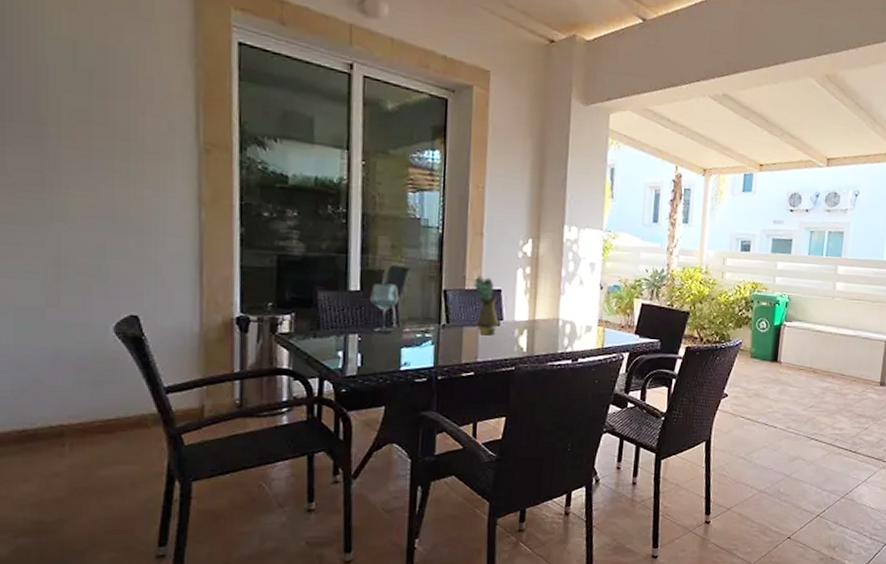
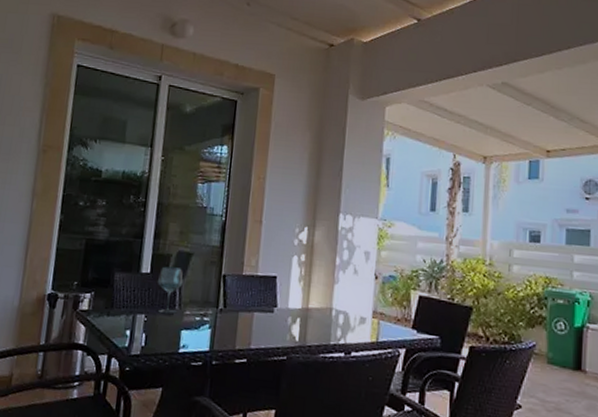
vase: present [473,274,498,336] -> none [250,260,272,322]

